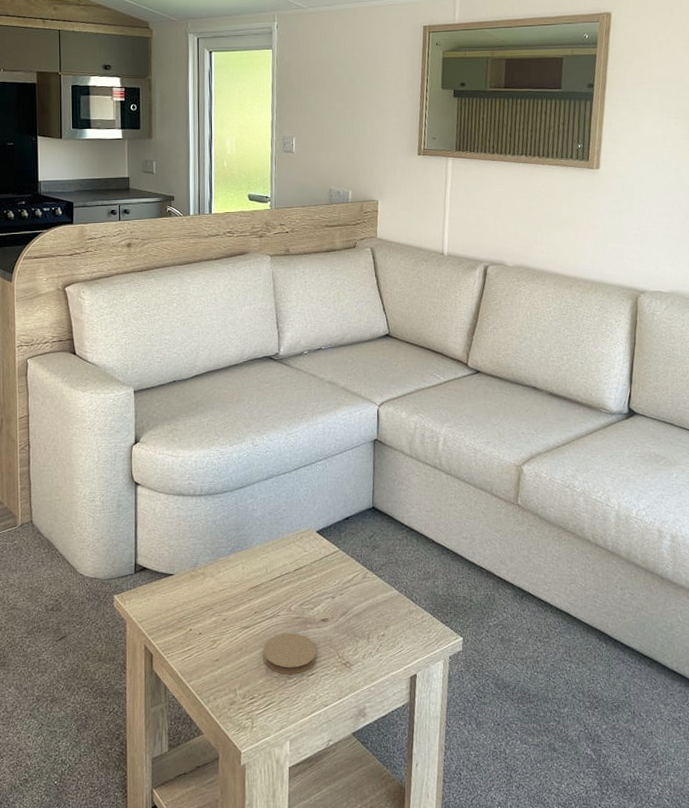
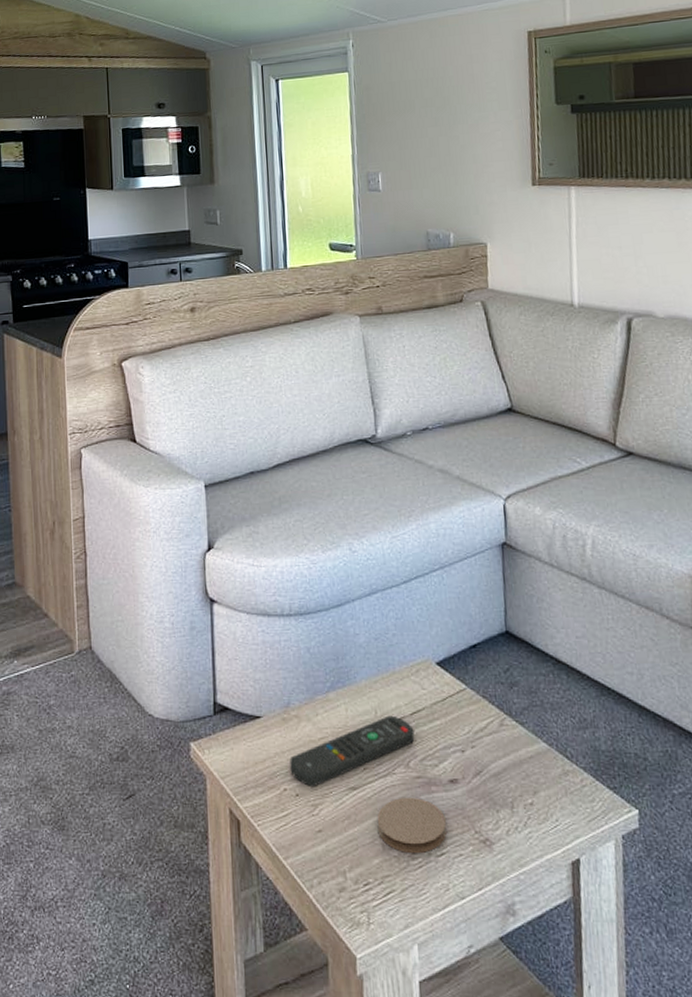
remote control: none [195,572,296,627] -> present [290,715,415,786]

